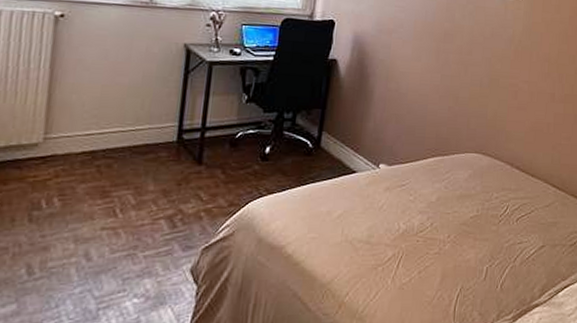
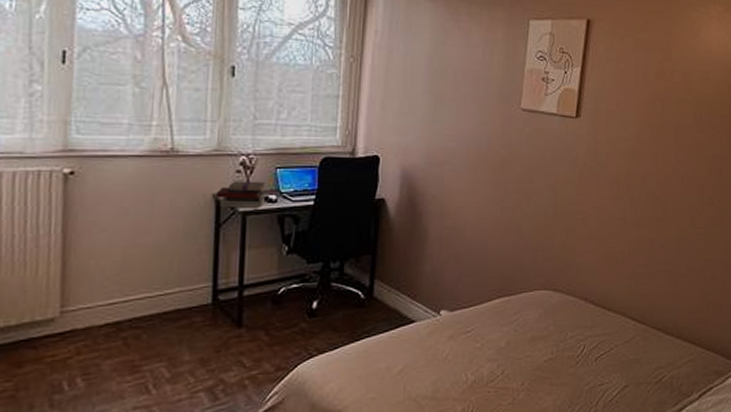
books: none [187,33,231,60] -> present [216,181,266,209]

